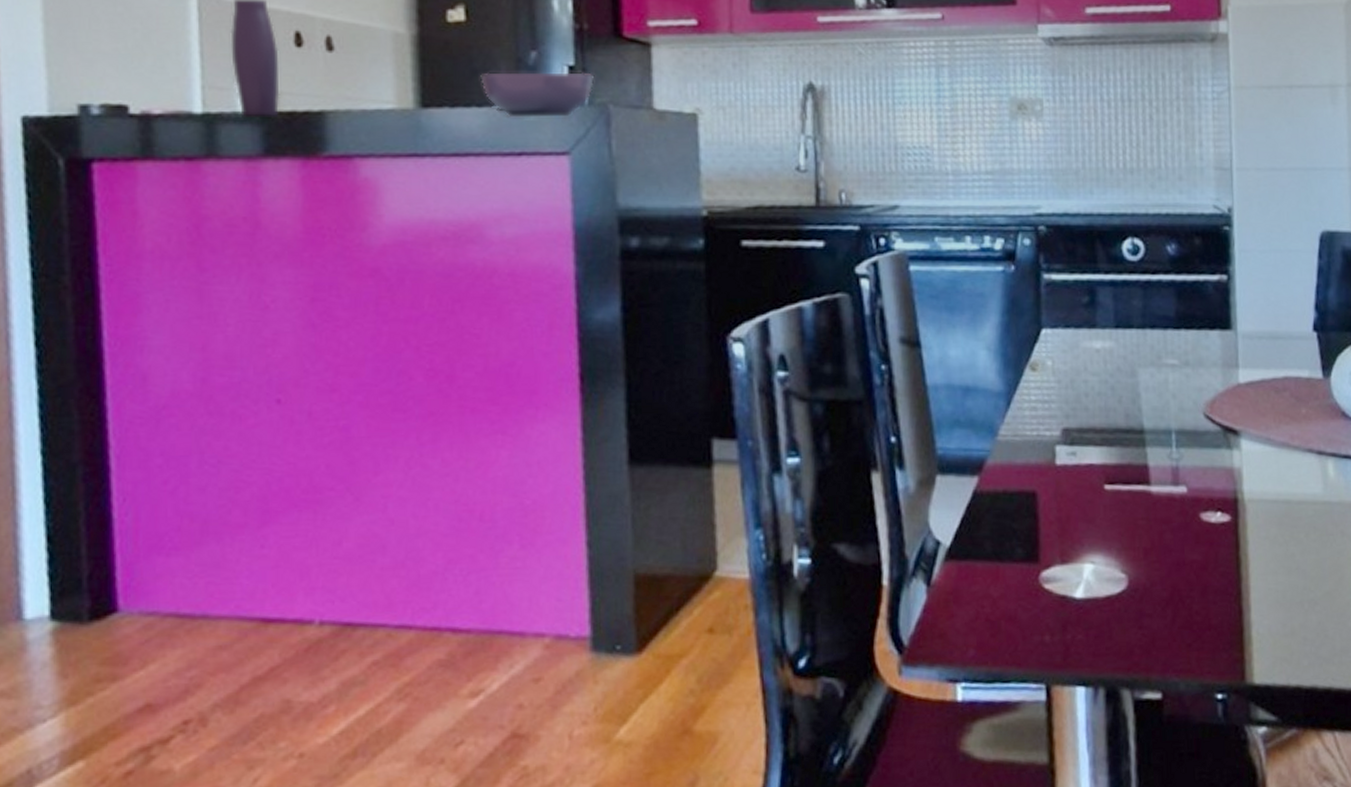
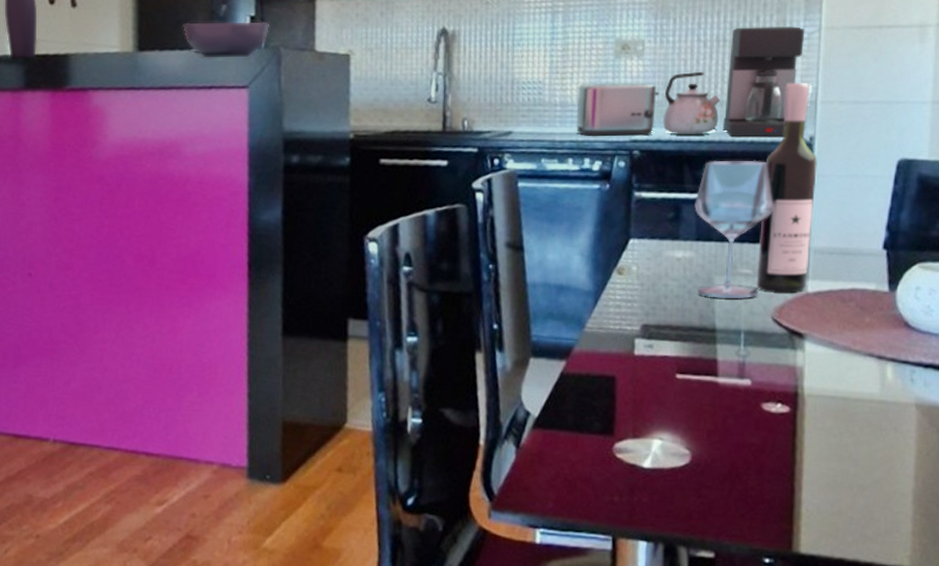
toaster: none [971,147,1063,211] -> present [576,82,659,137]
kettle: none [1068,136,1130,208] -> present [662,72,720,135]
wine glass: none [1110,234,1196,394] -> present [695,160,774,300]
coffee maker: none [1135,85,1214,210] -> present [723,26,805,138]
bottle: none [1183,148,1238,384] -> present [756,83,817,293]

